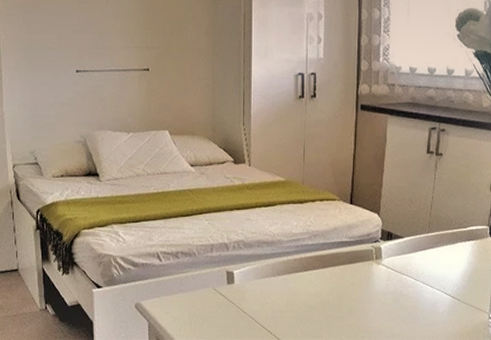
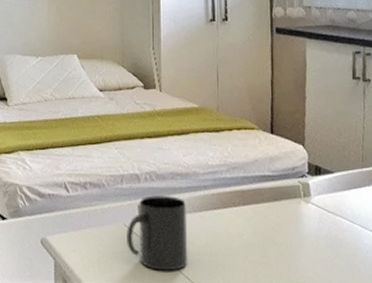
mug: none [216,262,271,327] -> present [127,195,188,271]

